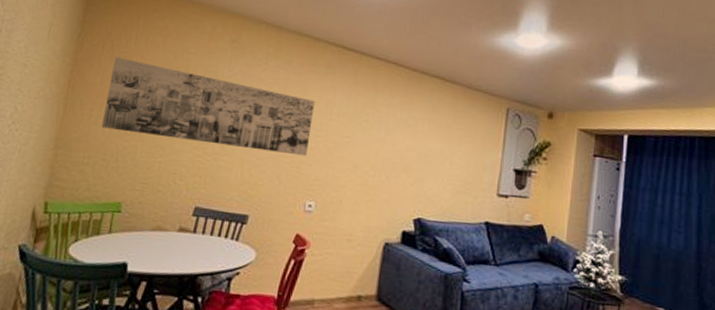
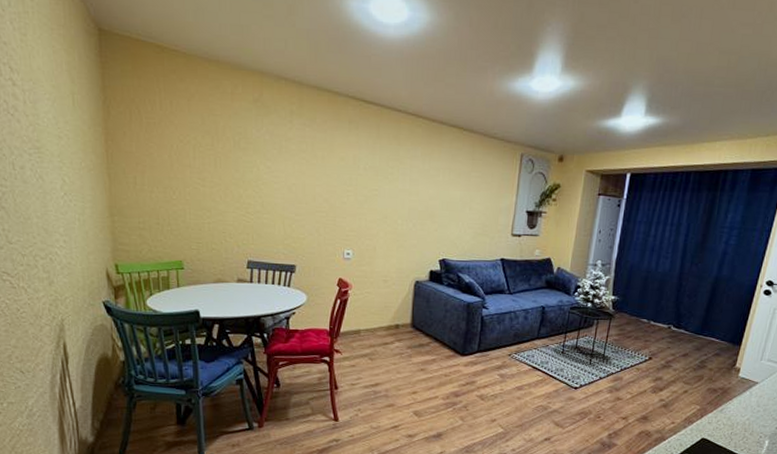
wall art: present [101,56,315,156] -> none [145,123,342,210]

